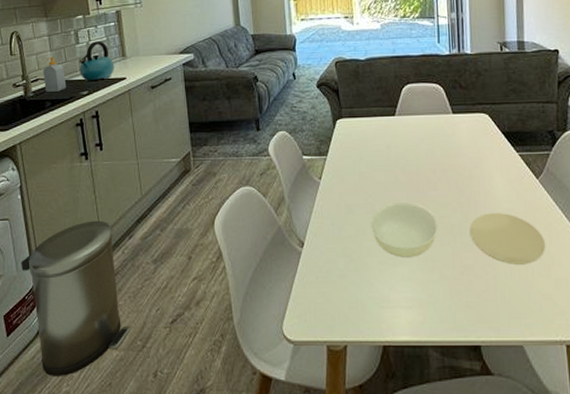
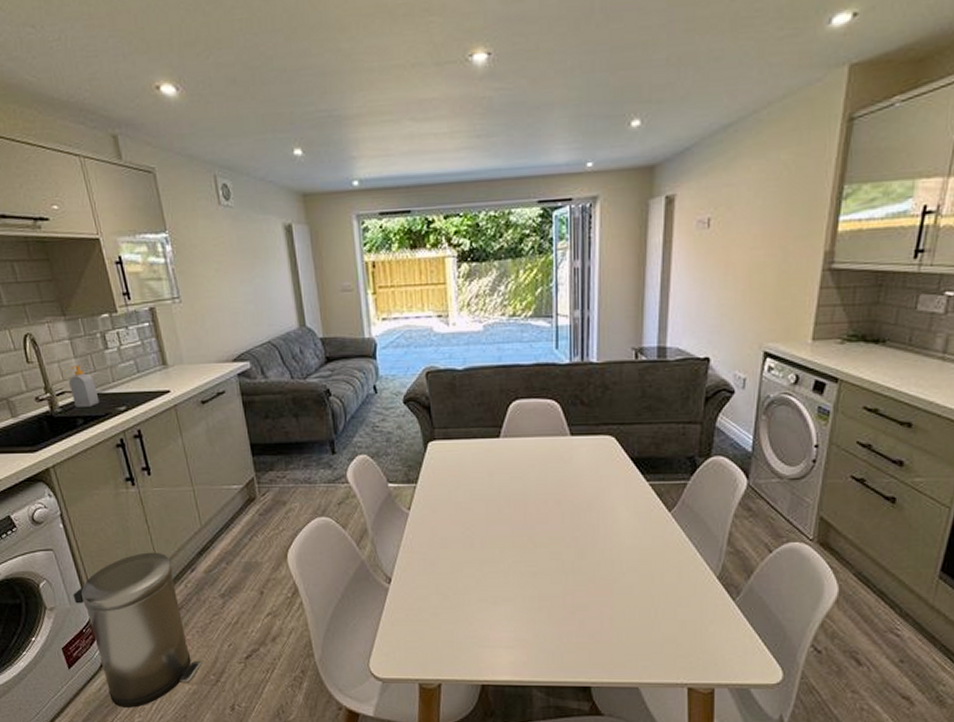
kettle: present [79,41,115,81] -> none [110,345,155,394]
bowl: present [371,203,438,257] -> none [469,537,548,595]
plate: present [469,213,546,264] -> none [584,549,674,605]

